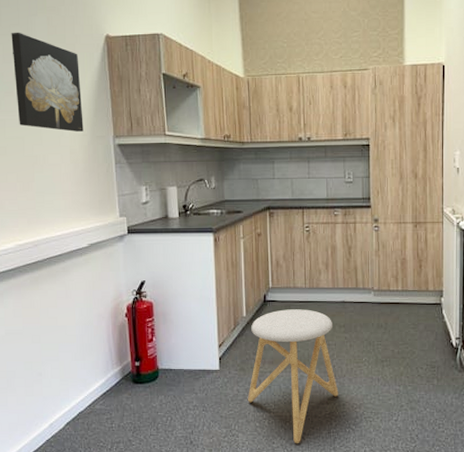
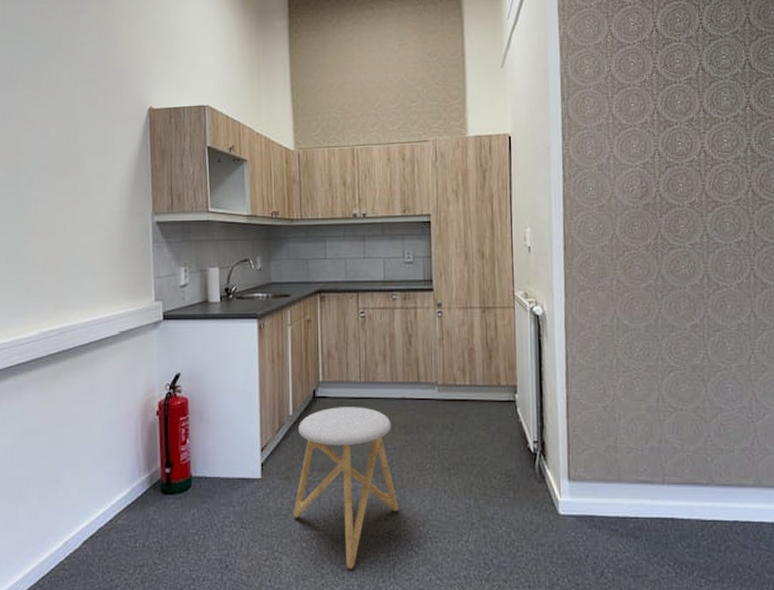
wall art: present [11,32,84,132] -> none [49,105,121,208]

